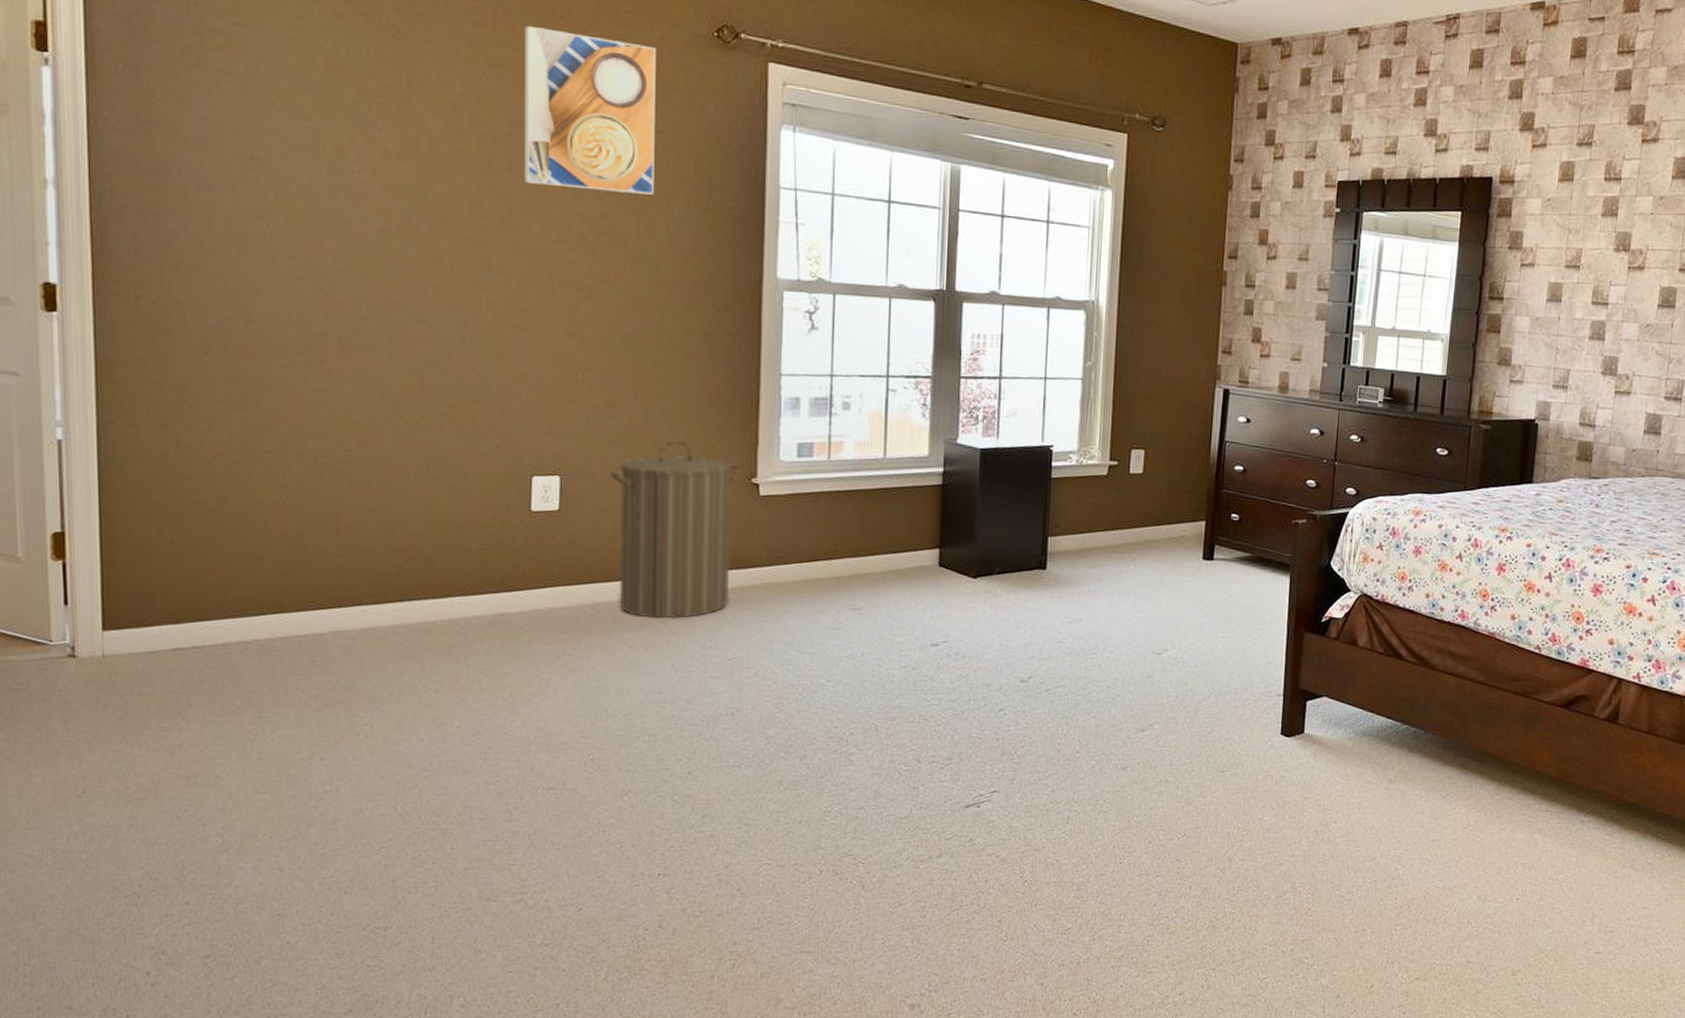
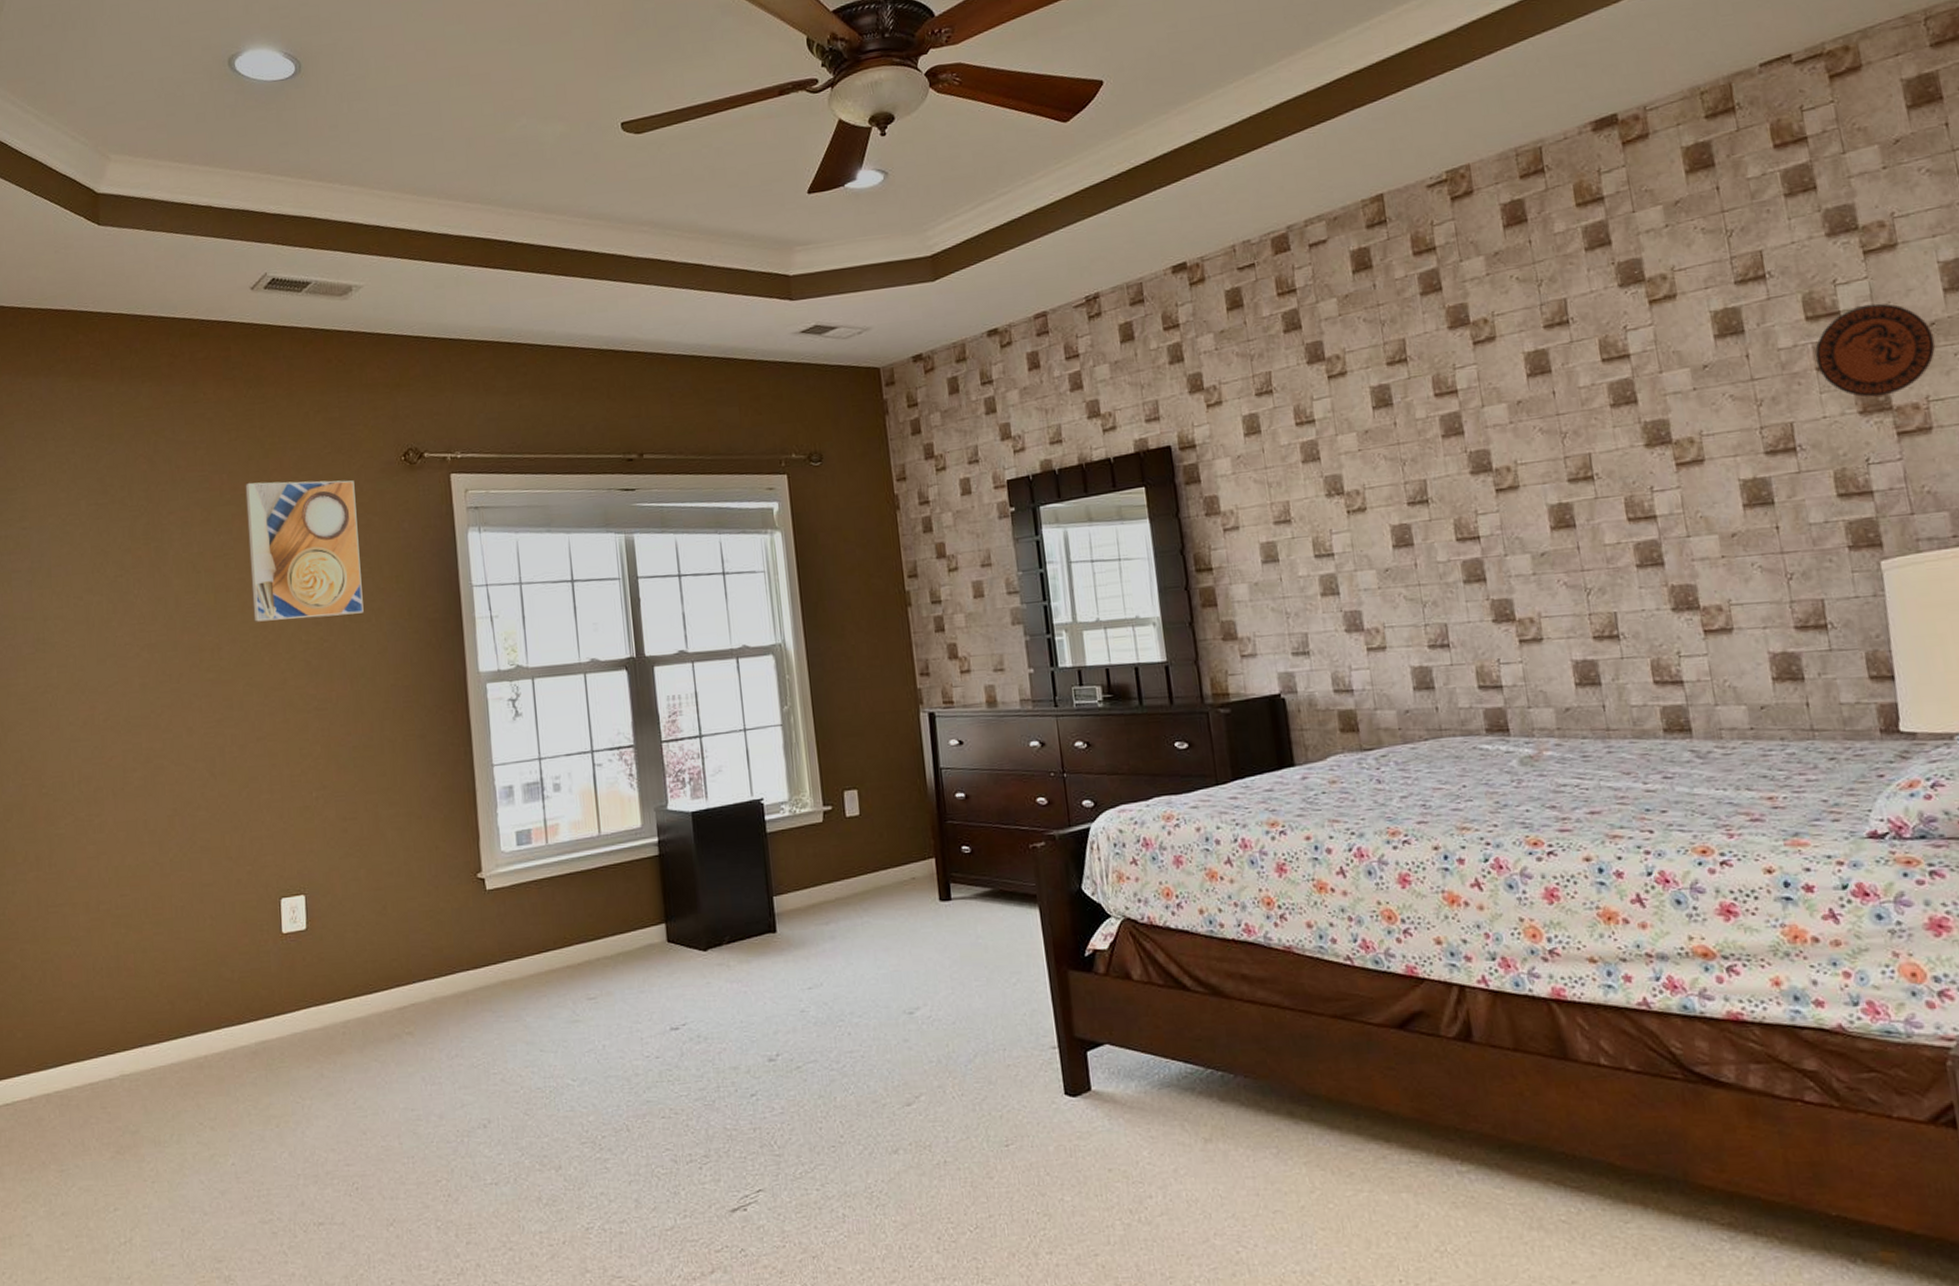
laundry hamper: present [610,440,740,619] -> none [349,844,468,1031]

